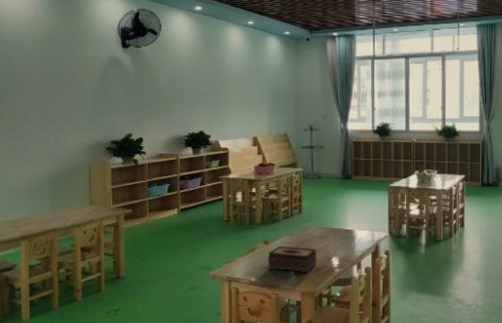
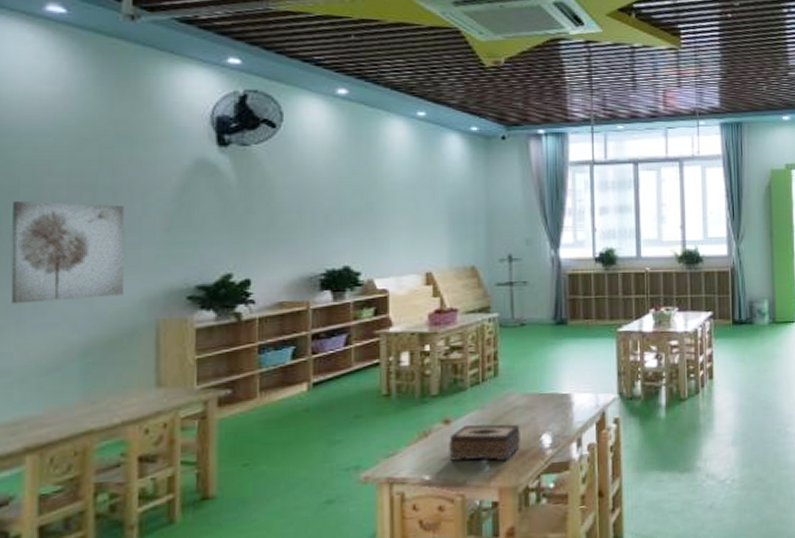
wall art: none [11,85,71,148] -> present [11,202,125,304]

